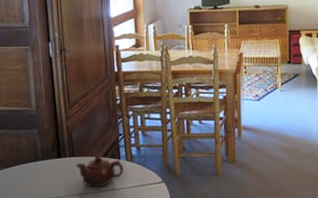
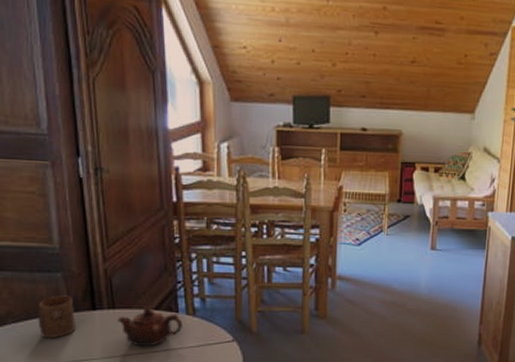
cup: none [21,147,47,181] -> present [38,295,76,339]

